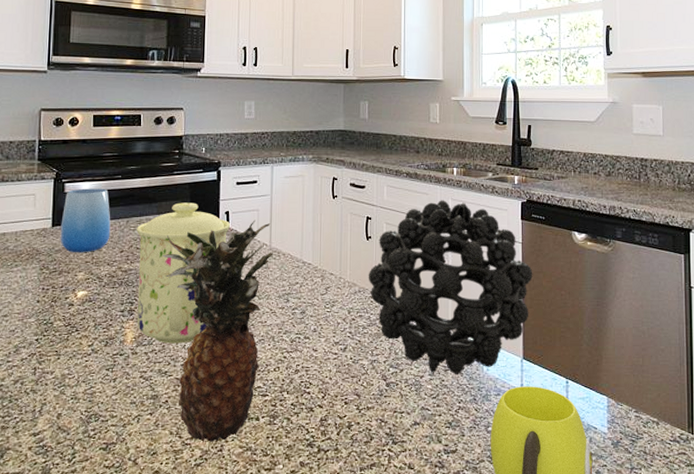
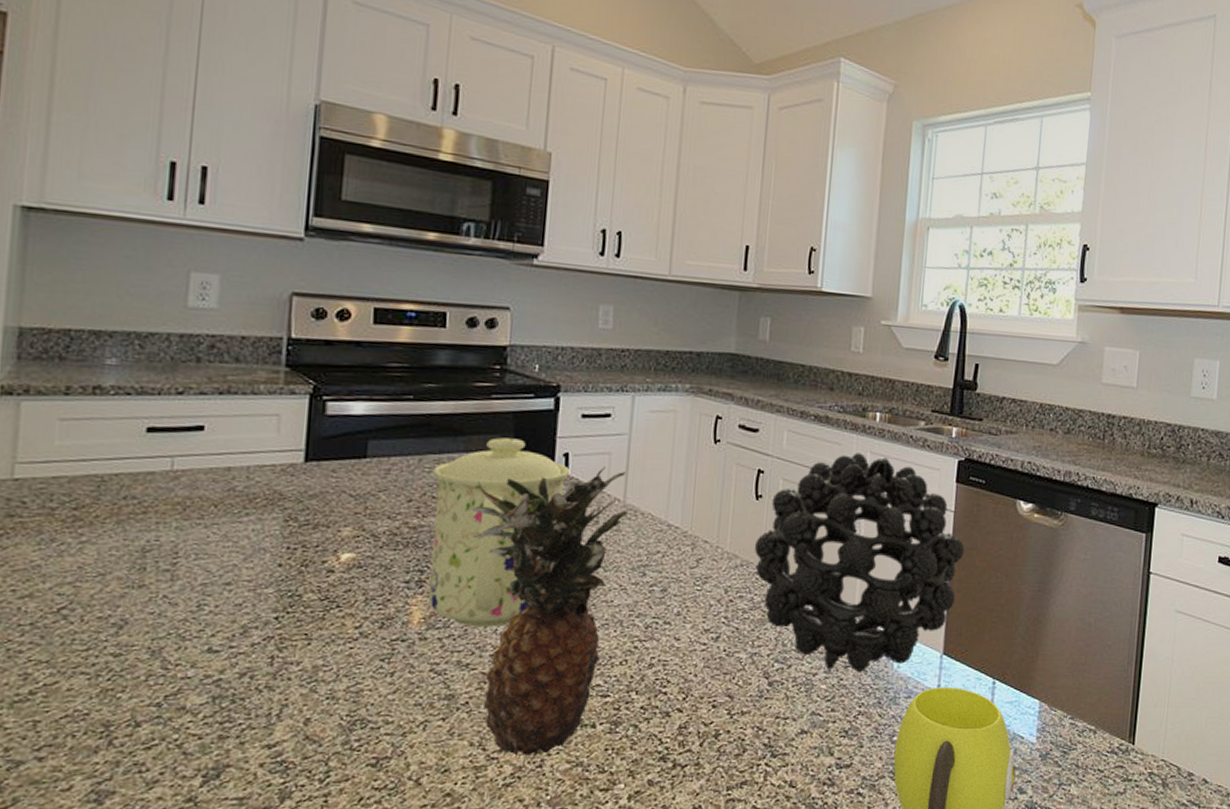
cup: present [60,188,111,252] -> none [316,410,396,500]

